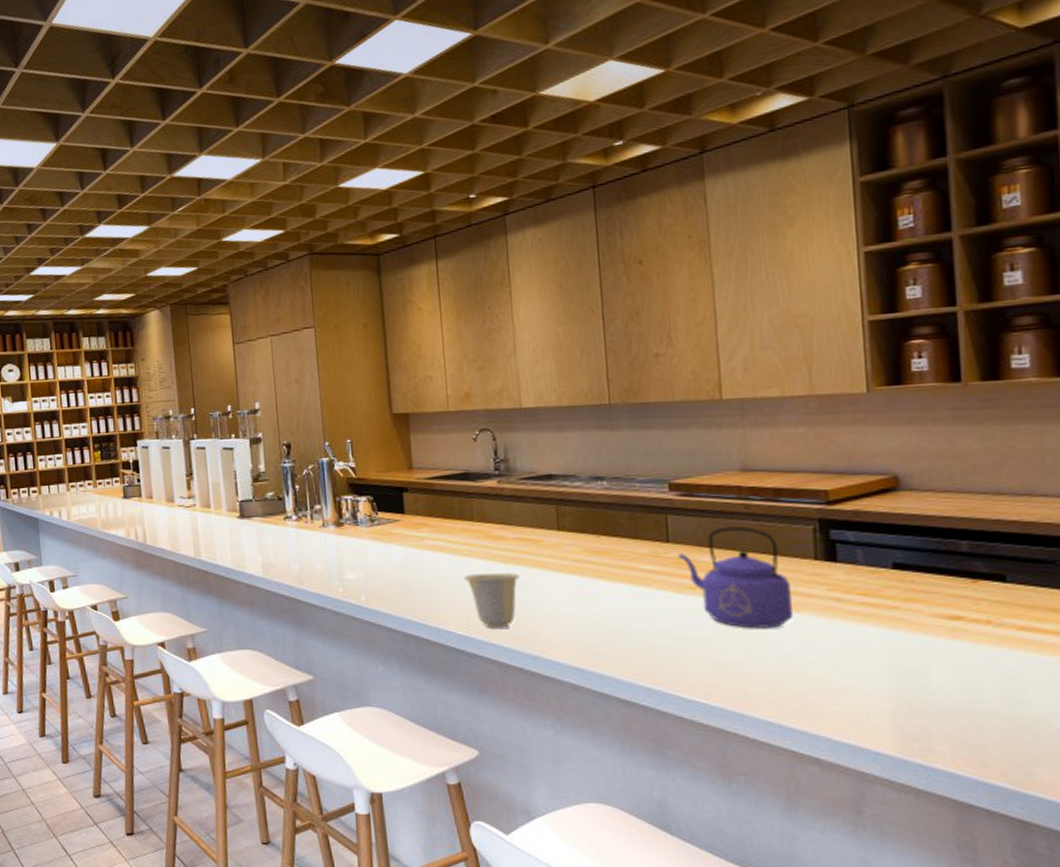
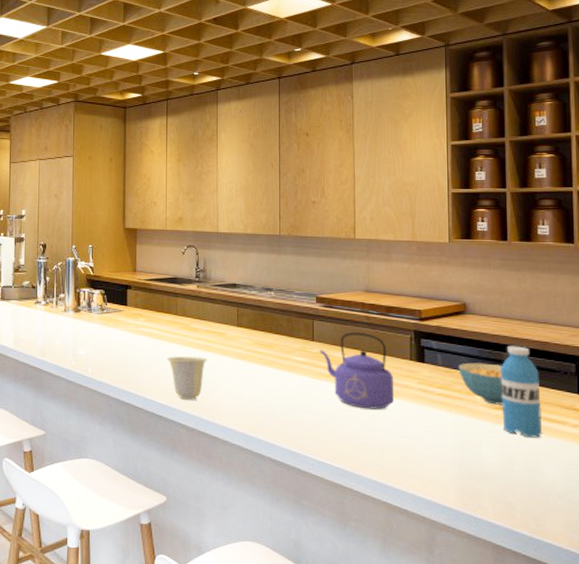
cereal bowl: none [890,557,963,613] -> present [458,362,503,405]
water bottle: none [957,529,1028,656] -> present [501,346,543,438]

